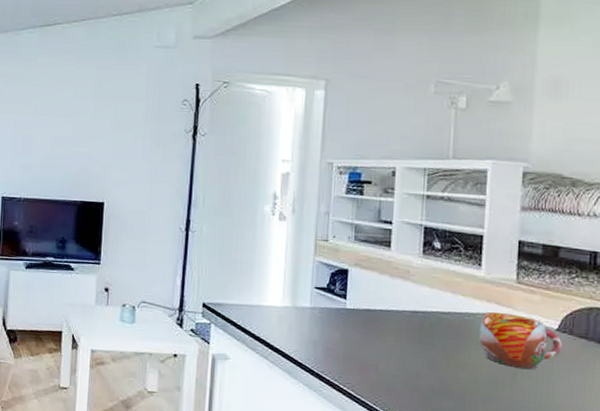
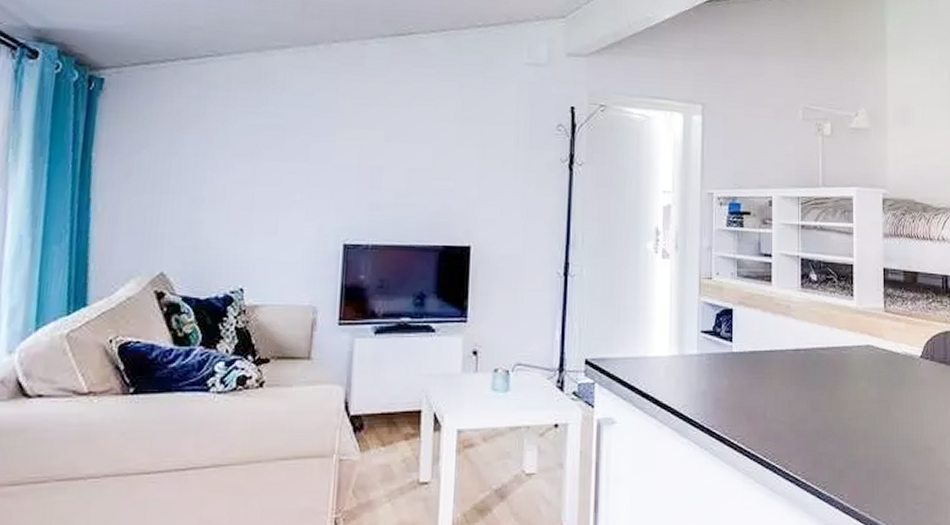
mug: present [478,311,562,370] -> none [855,343,926,401]

